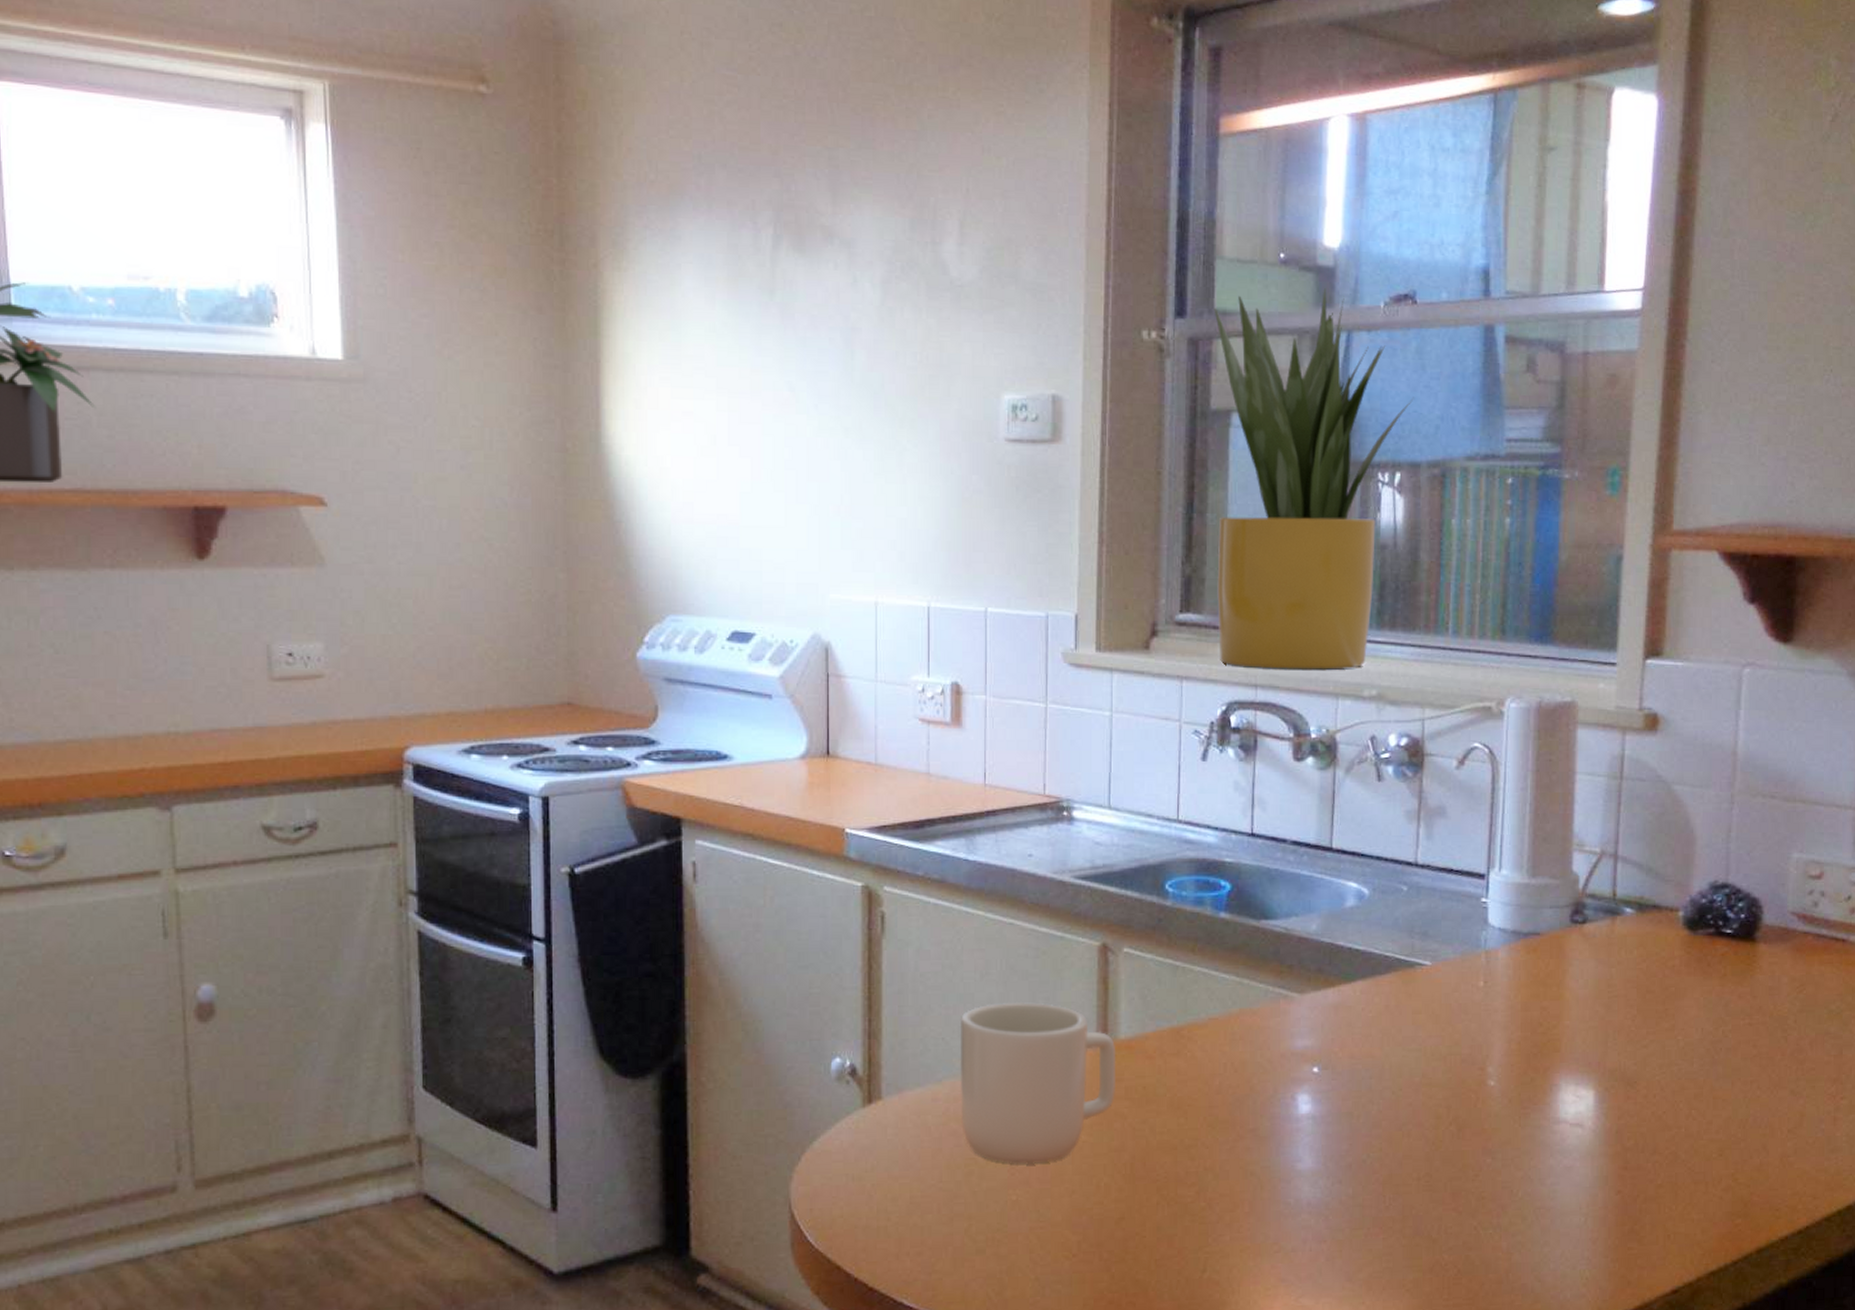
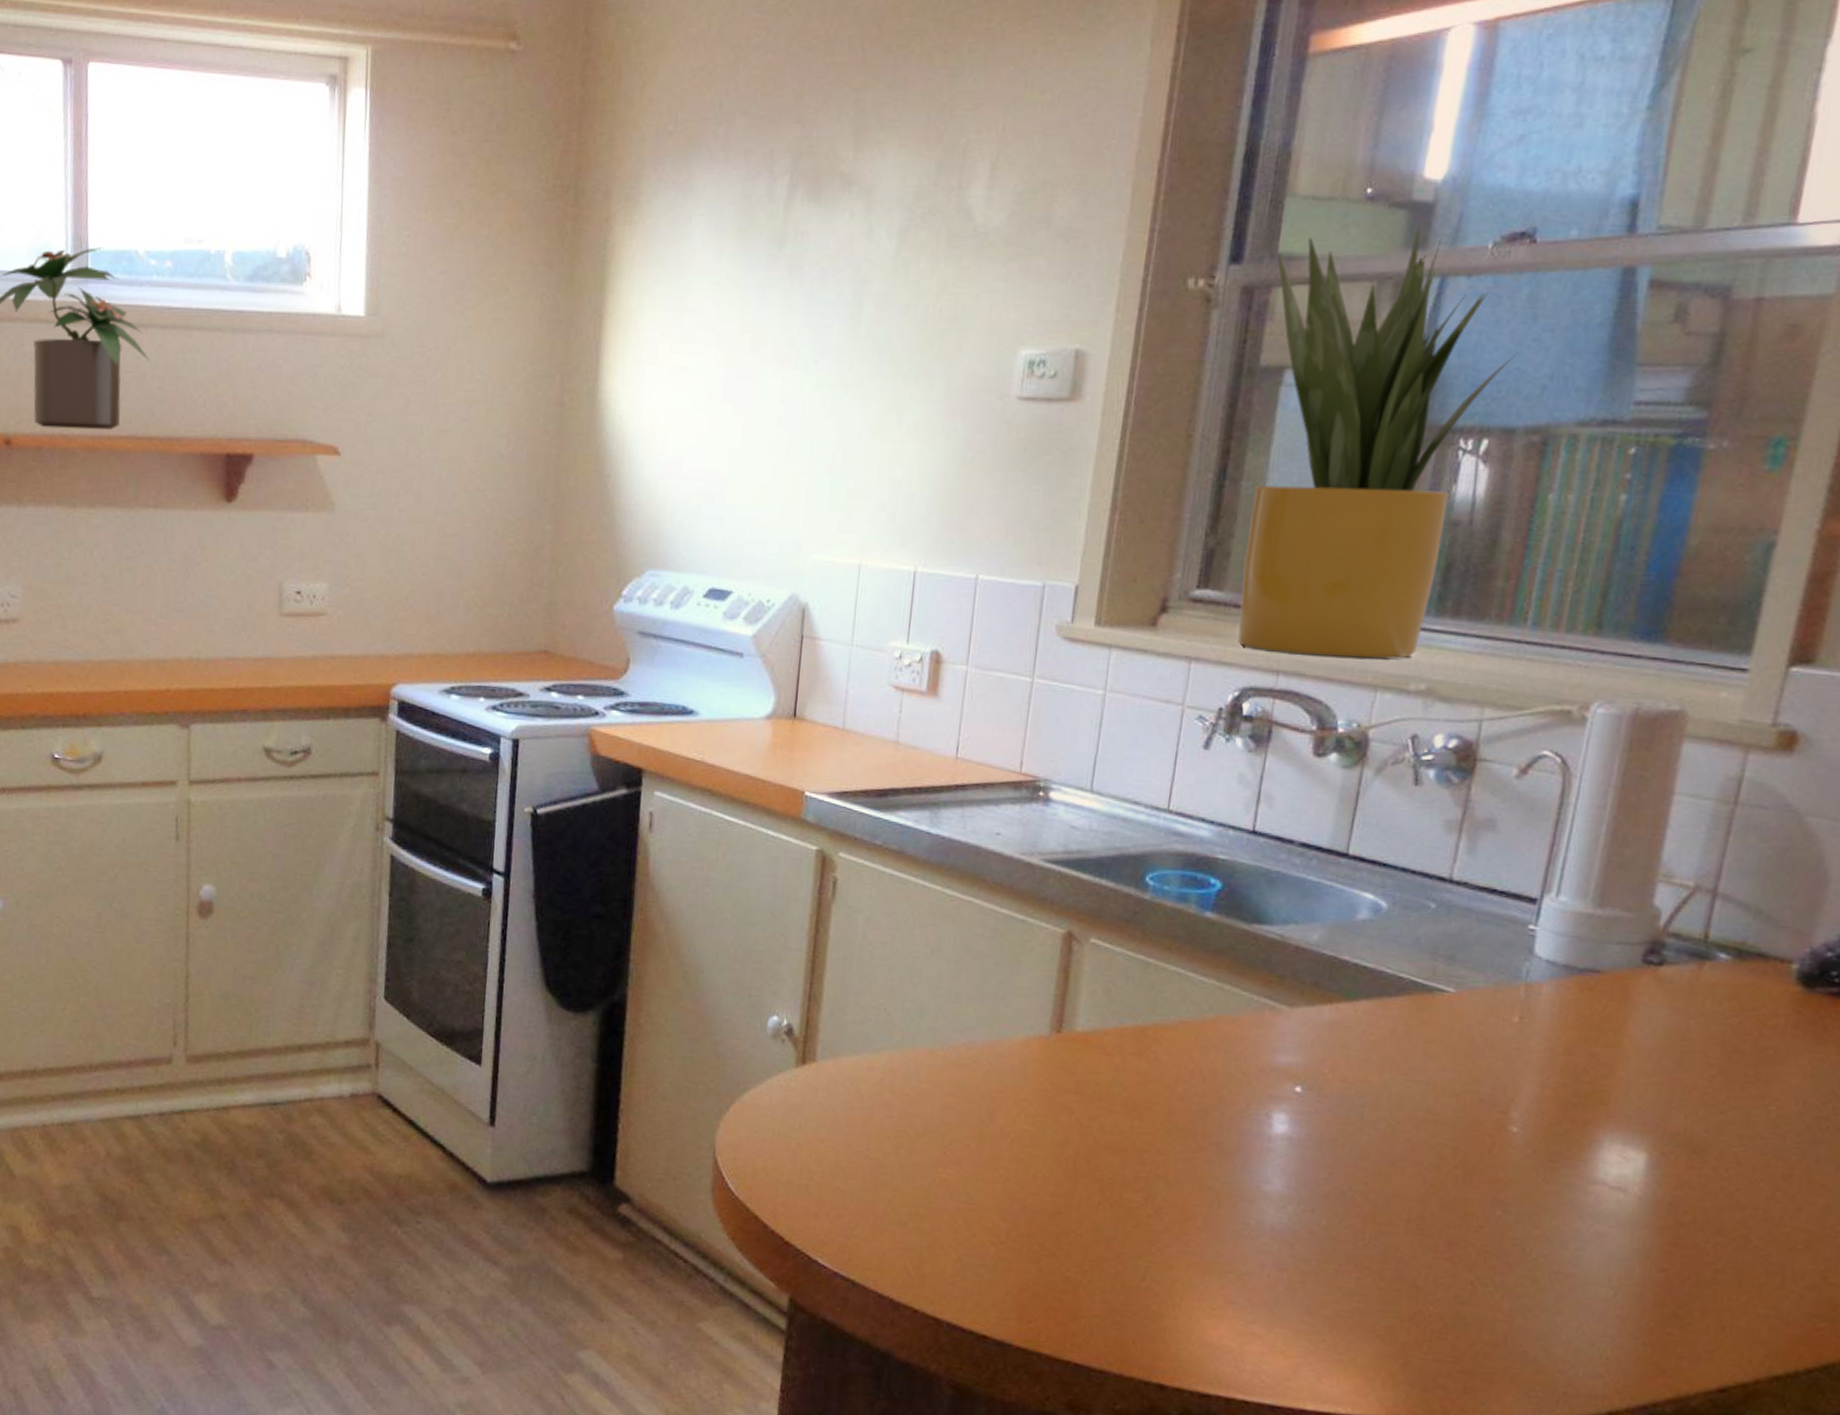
mug: present [959,1001,1117,1164] -> none [895,980,1071,1146]

